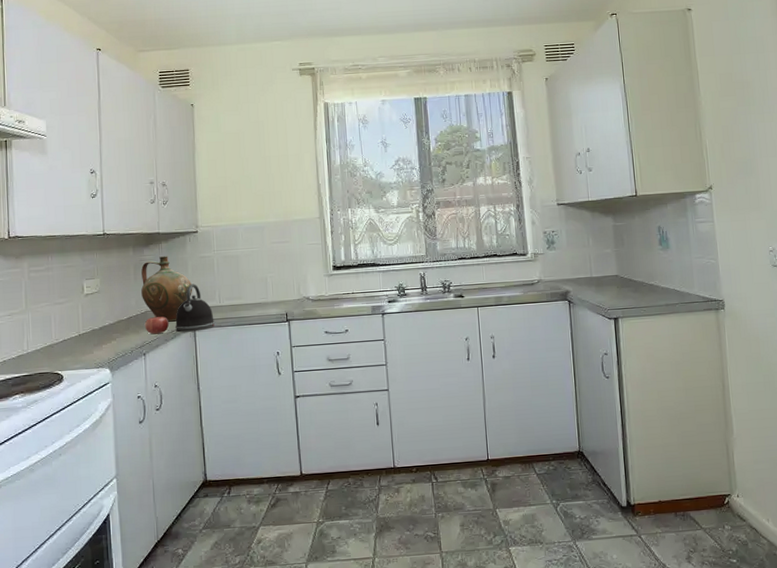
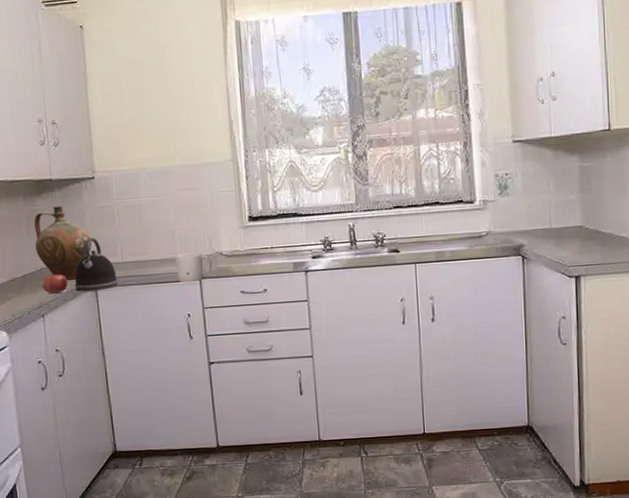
mug: none [267,297,300,325] -> present [175,252,212,283]

